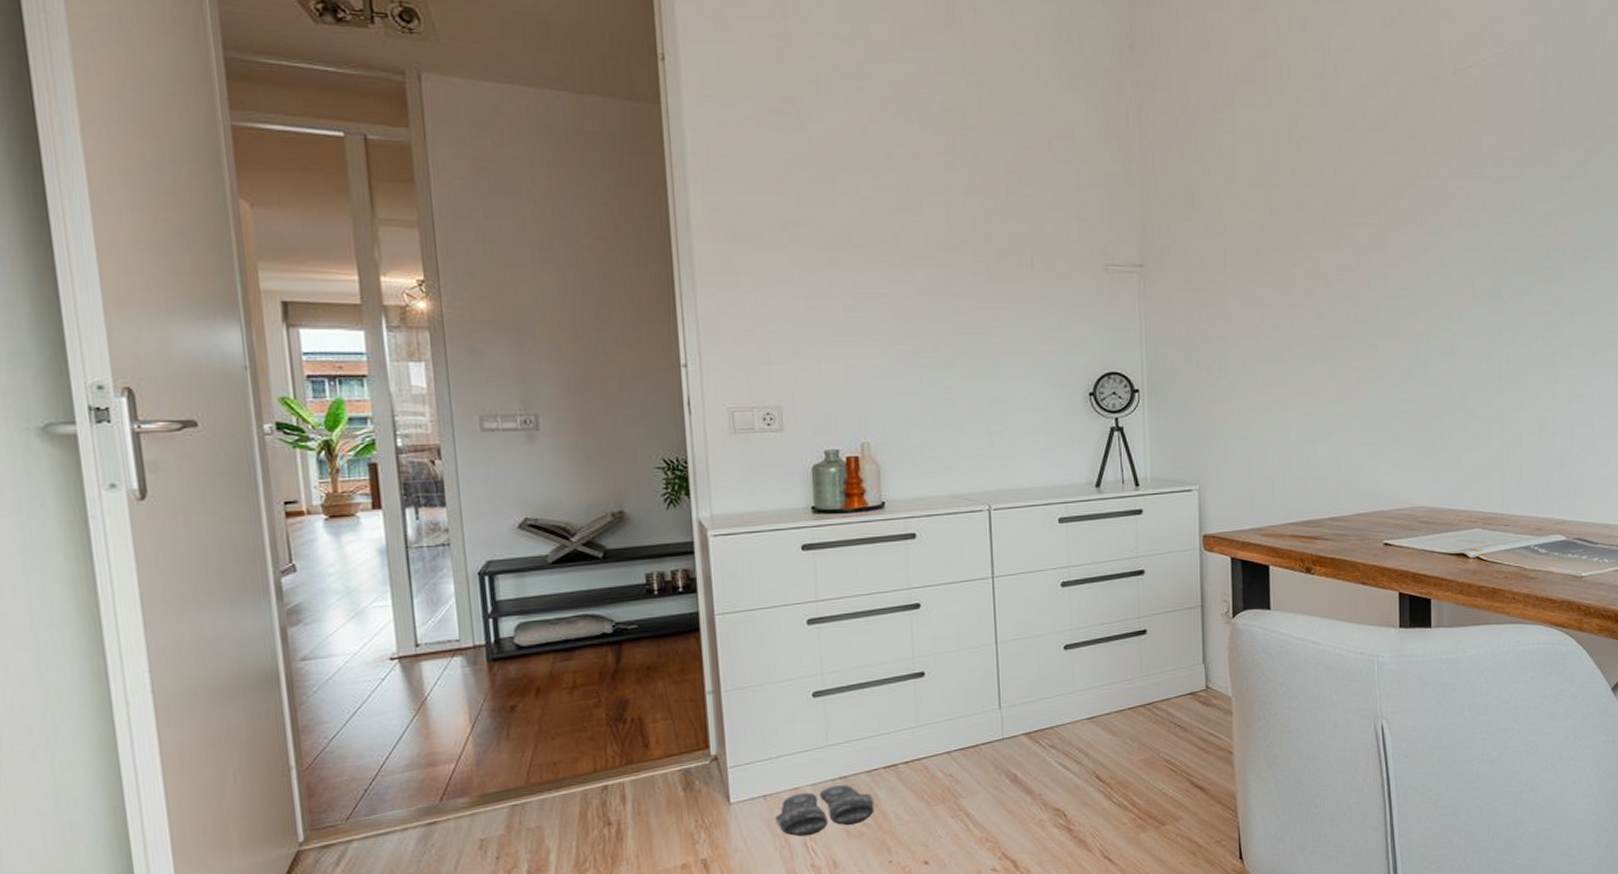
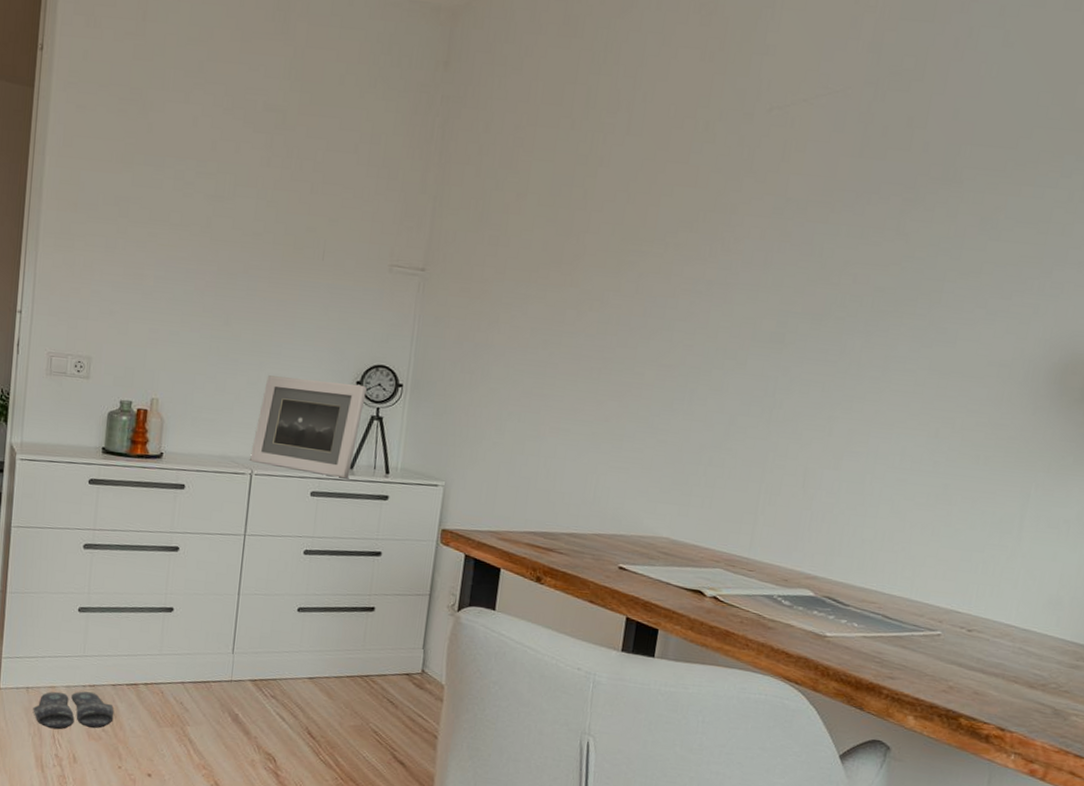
picture frame: none [985,396,1102,499] -> present [250,375,367,479]

